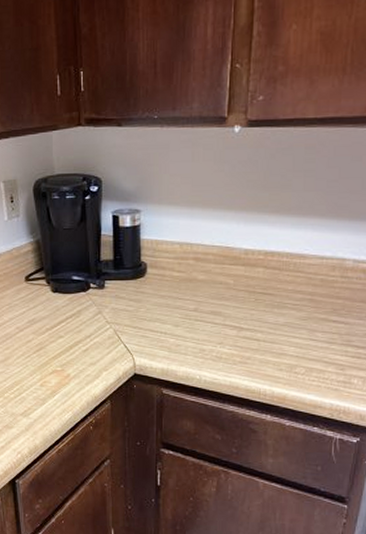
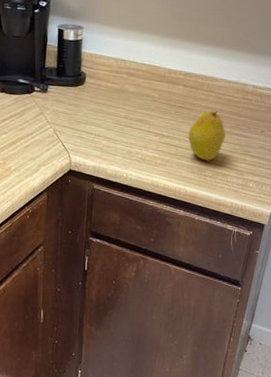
fruit: none [272,293,320,356] -> present [188,109,226,161]

